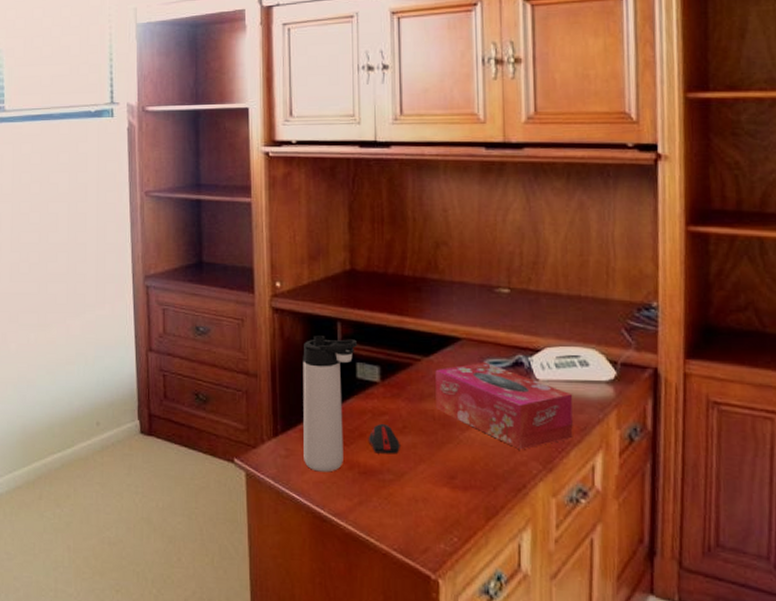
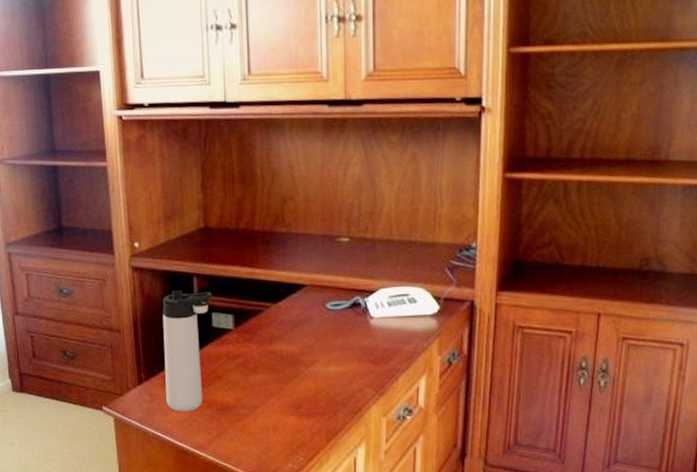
computer mouse: present [368,423,400,454] -> none [224,365,253,392]
tissue box: present [435,362,573,450] -> none [283,305,402,379]

